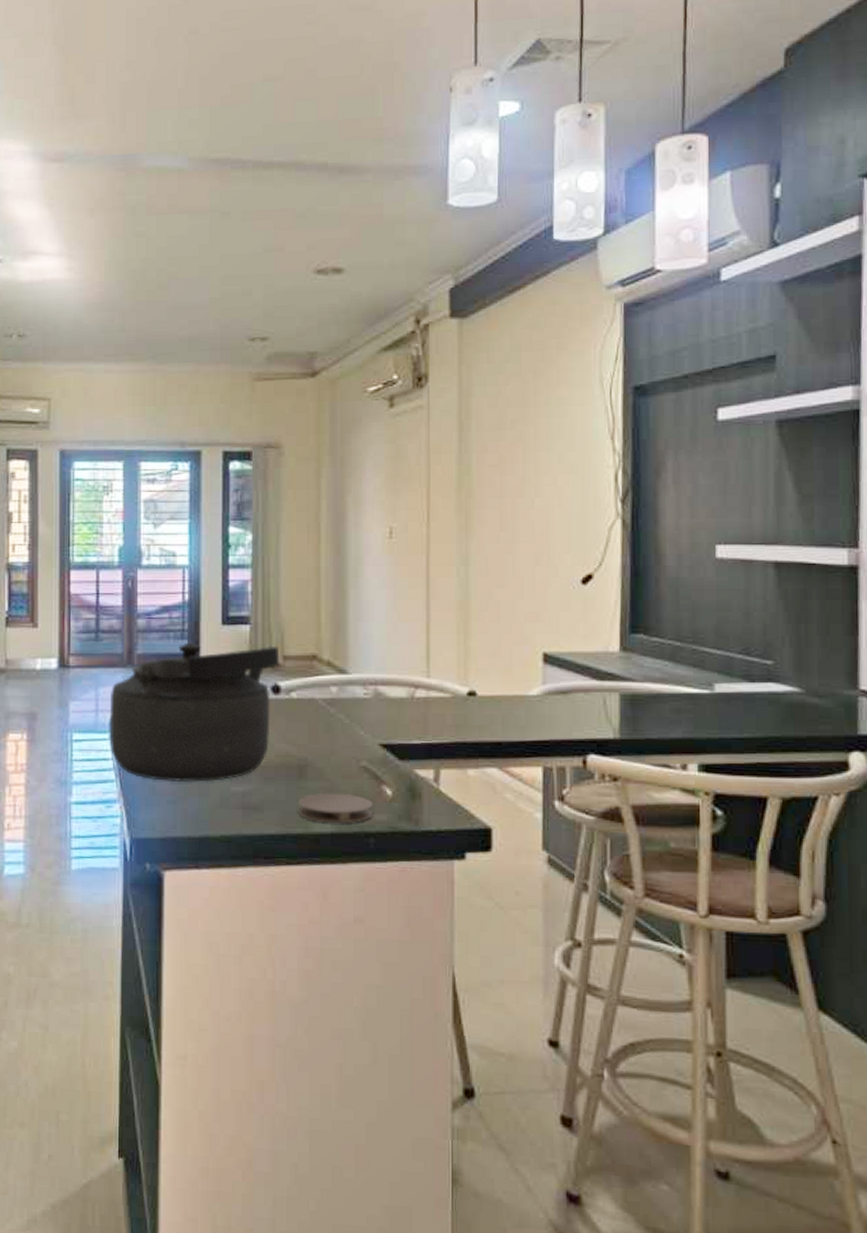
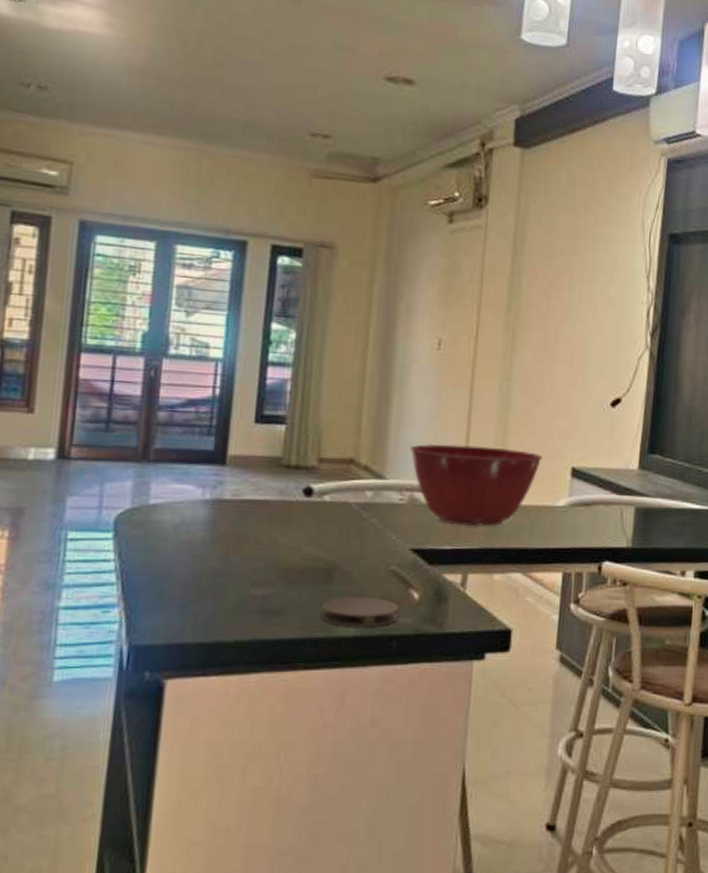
kettle: present [109,642,280,783] -> none [113,439,315,586]
mixing bowl: none [370,635,510,720] -> present [410,443,543,527]

